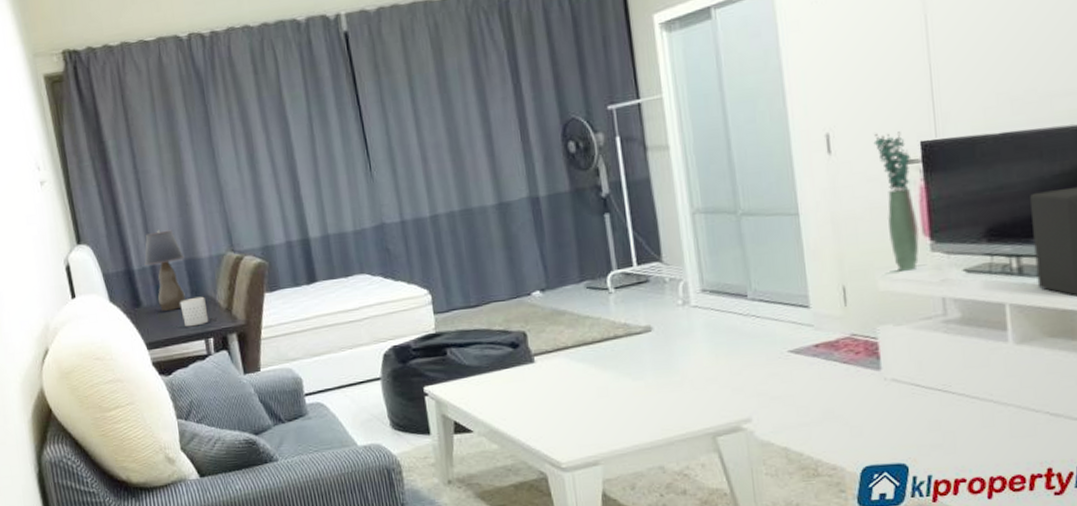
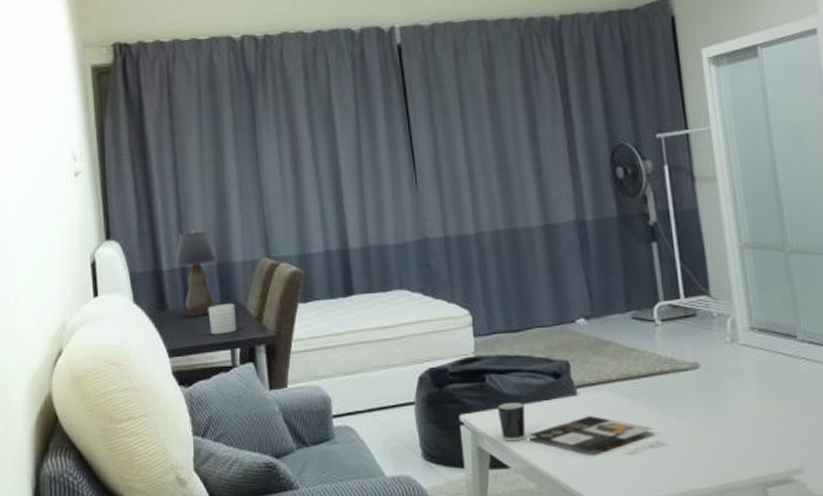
mug: none [459,372,487,408] -> present [497,401,526,442]
magazine: none [490,380,621,416] -> present [529,416,666,456]

